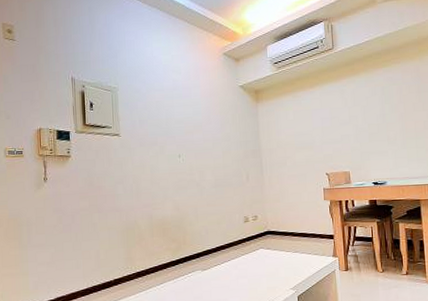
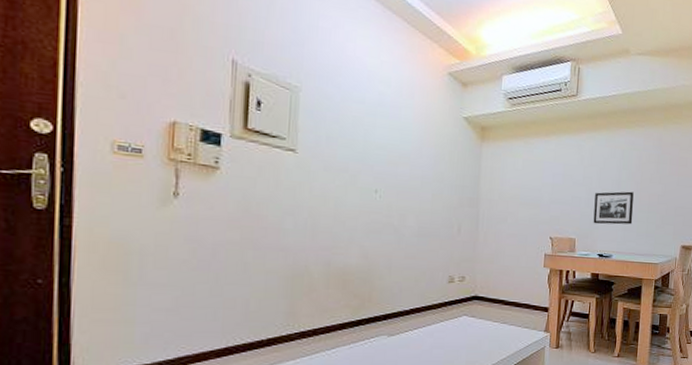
picture frame: none [362,122,402,156] -> present [593,191,634,225]

